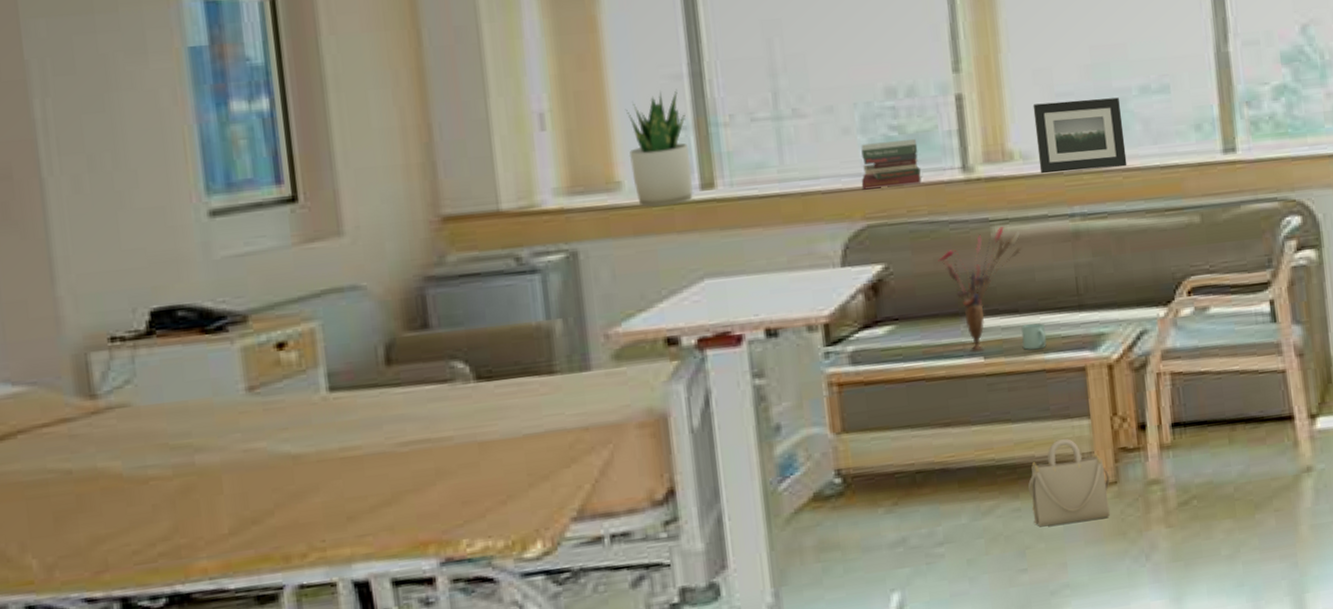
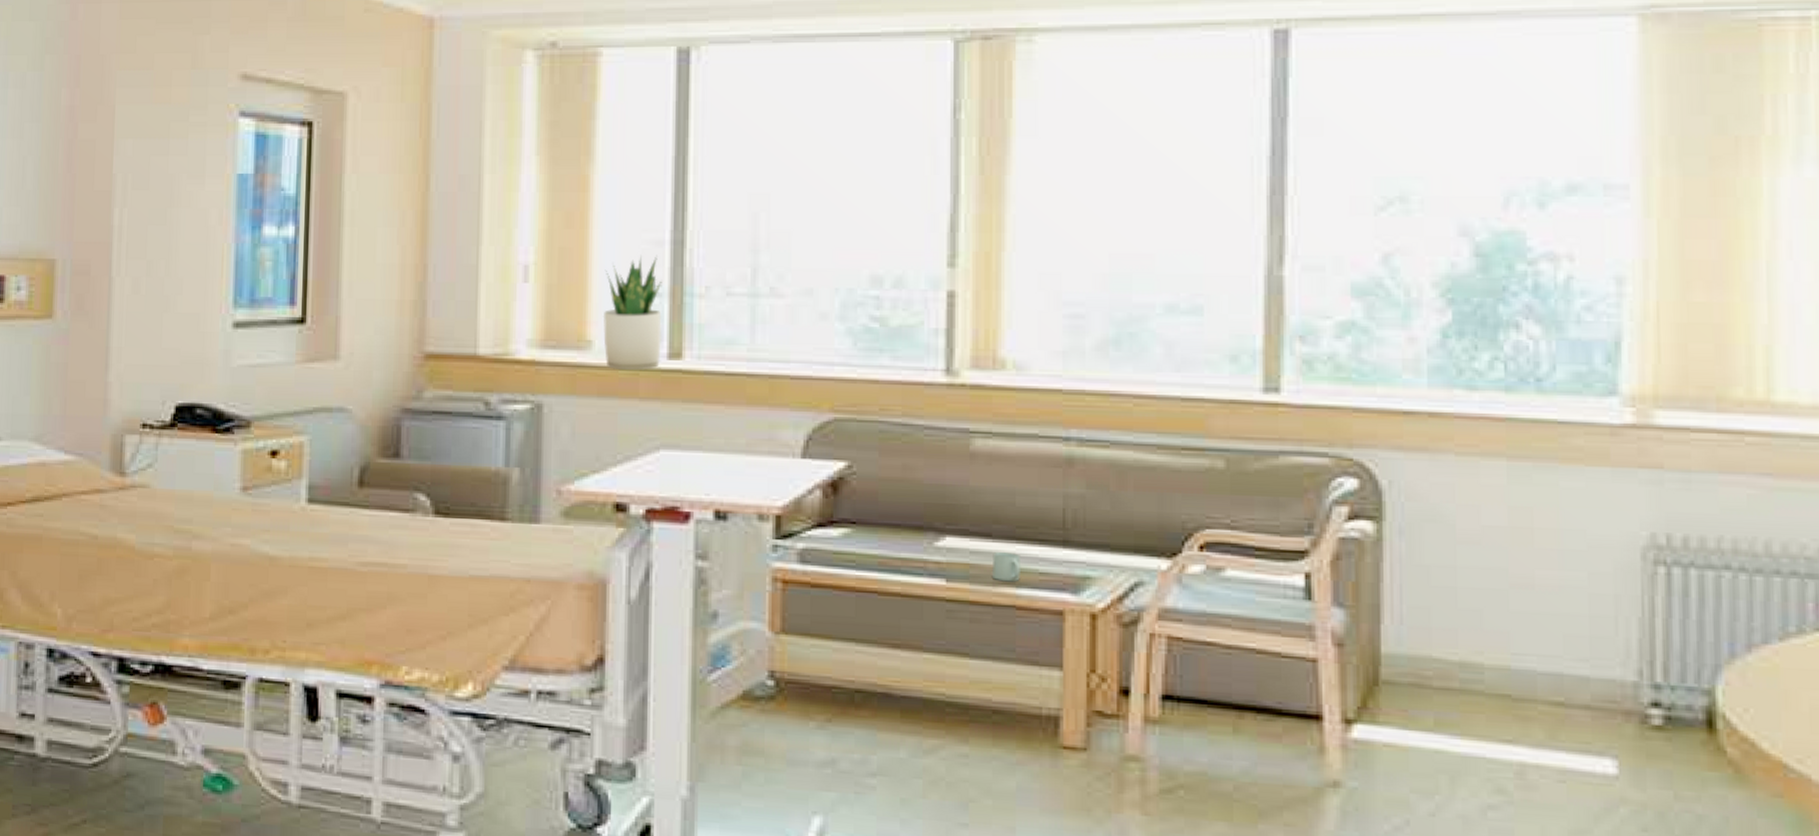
books: present [861,139,922,190] -> none [833,332,900,382]
bouquet: present [938,227,1022,353] -> none [907,440,1004,575]
handbag: present [1028,438,1110,527] -> none [981,686,1078,787]
picture frame: present [1033,97,1127,174] -> none [1035,311,1140,393]

